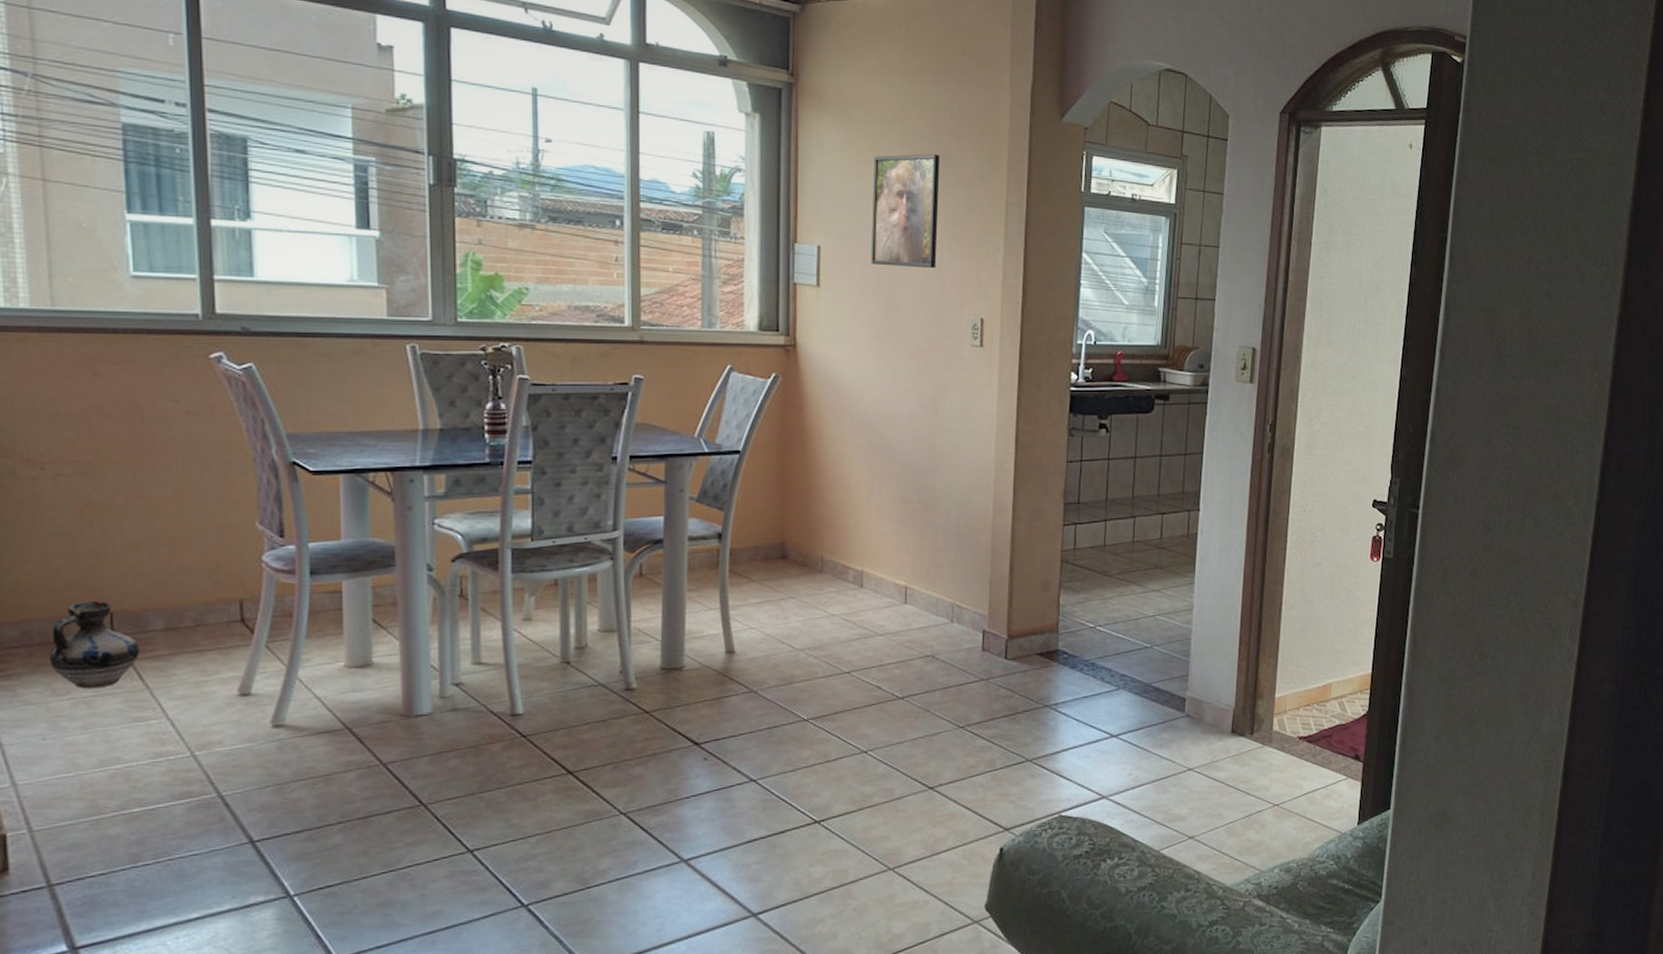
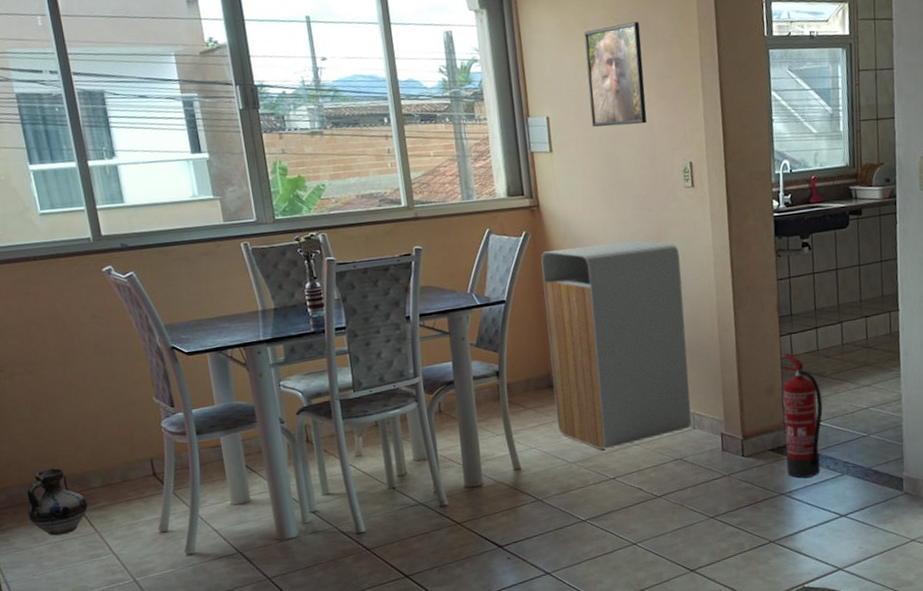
trash can: none [786,399,957,637] -> present [541,240,692,450]
fire extinguisher: none [1055,546,1104,689] -> present [783,353,823,478]

